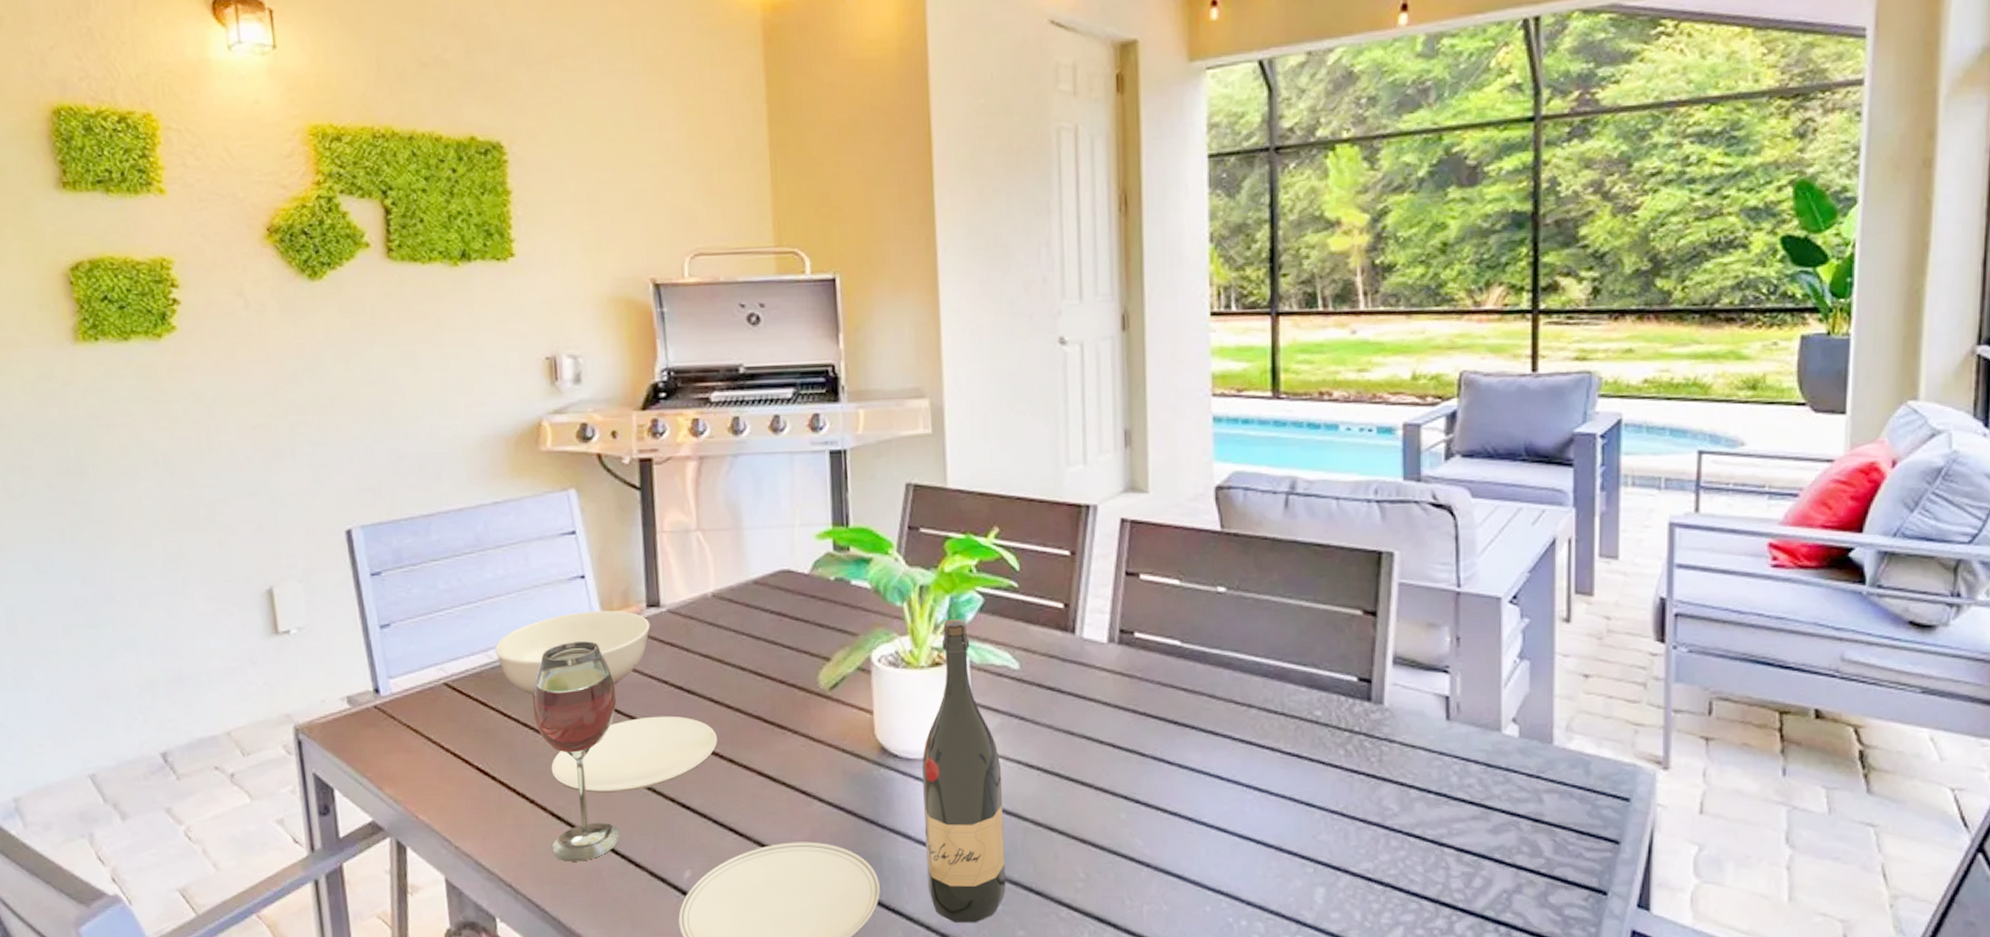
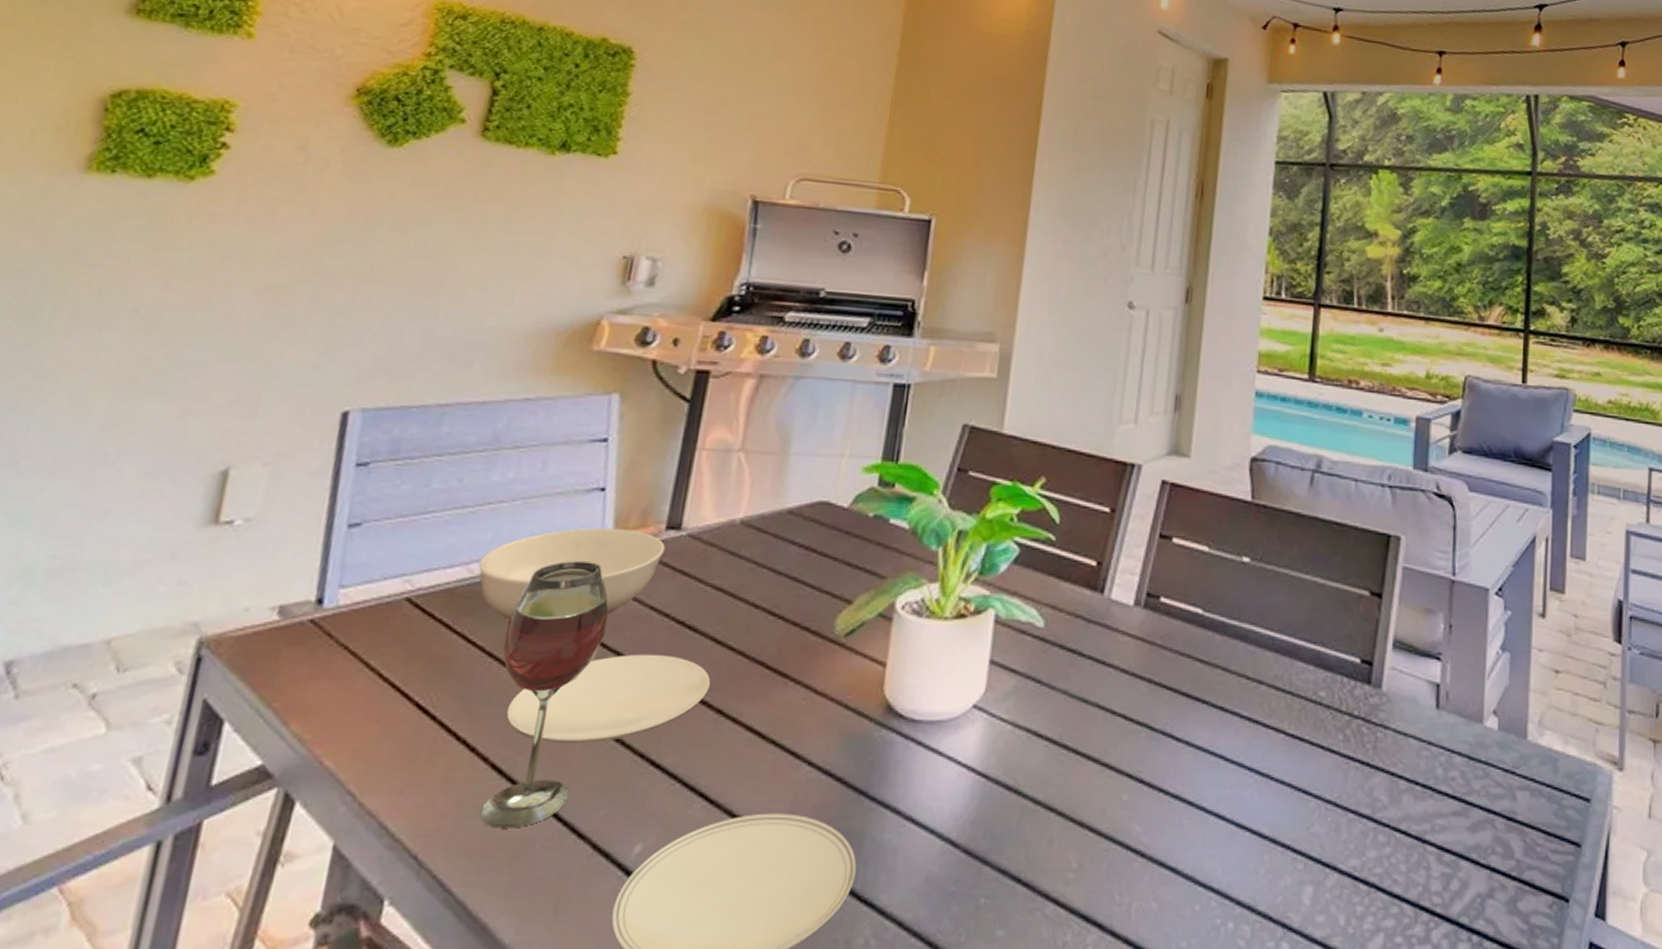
wine bottle: present [922,619,1006,923] -> none [908,569,1010,920]

